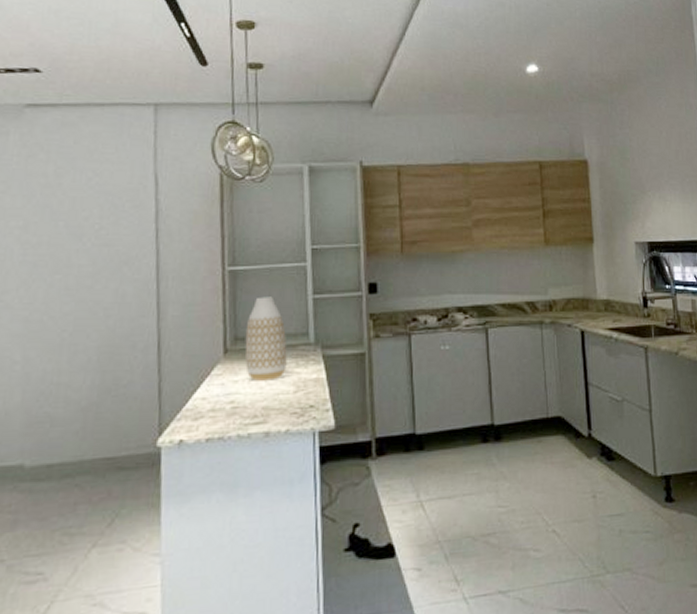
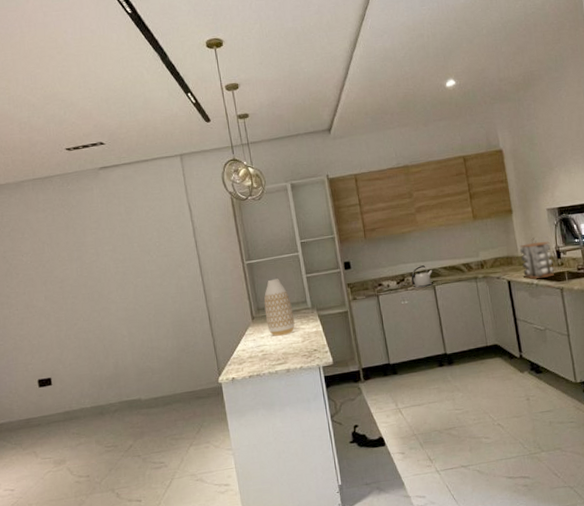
kettle: none [457,299,487,329] -> present [411,265,433,288]
spice rack: none [599,277,639,332] -> present [519,237,555,280]

